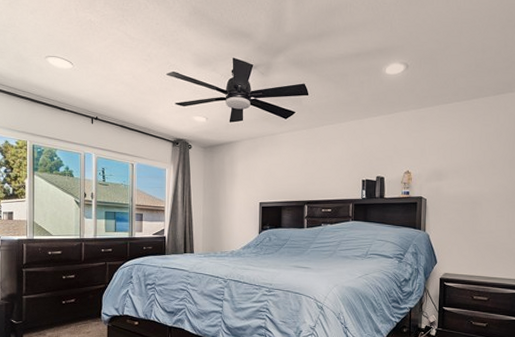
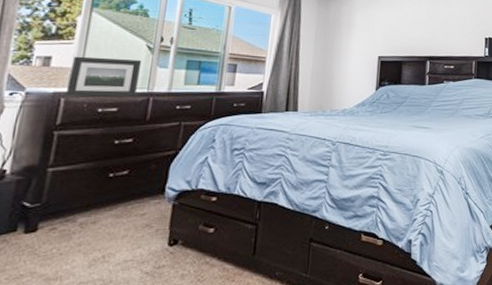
picture frame: none [26,211,73,243] -> present [66,56,142,98]

